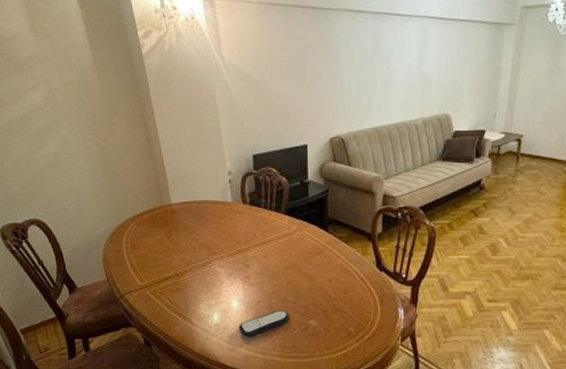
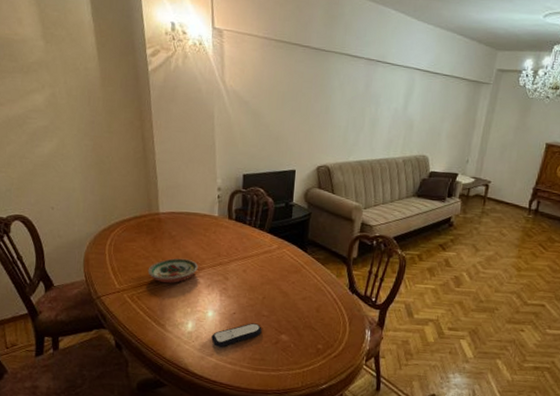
decorative bowl: none [167,249,218,276] -> present [147,258,199,284]

